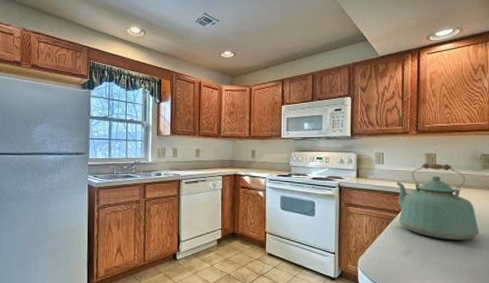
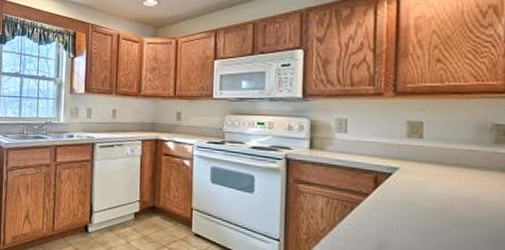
kettle: present [397,163,479,241] -> none [365,133,489,238]

